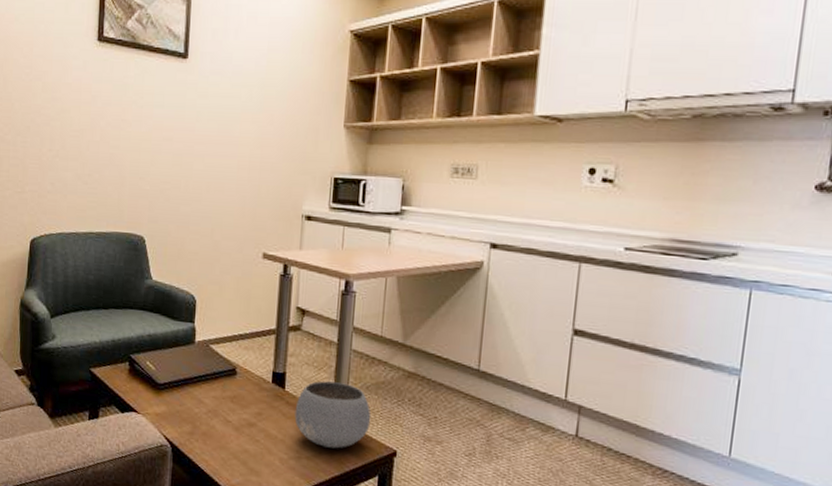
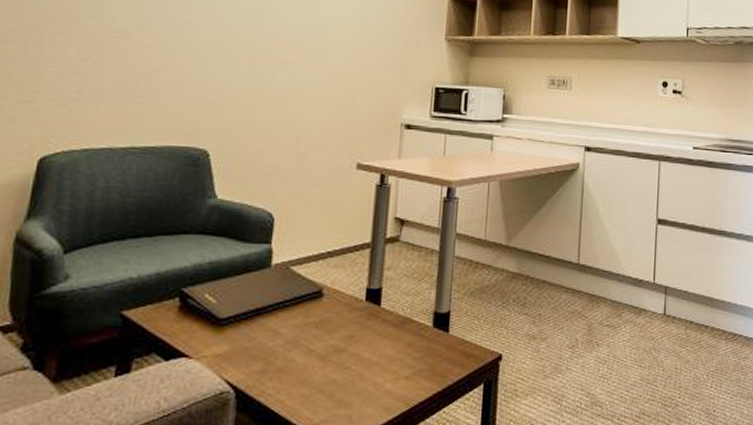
bowl: present [294,381,371,449] -> none [391,292,476,363]

